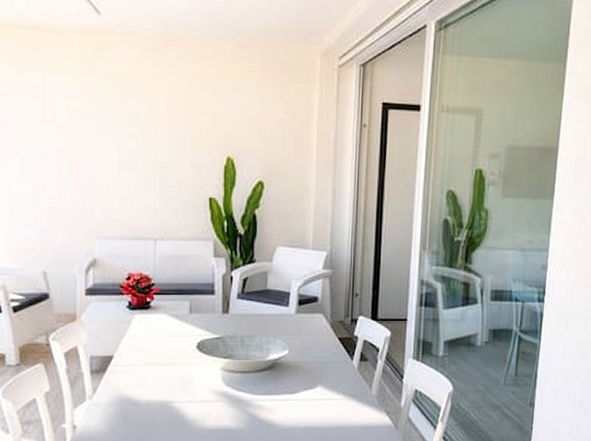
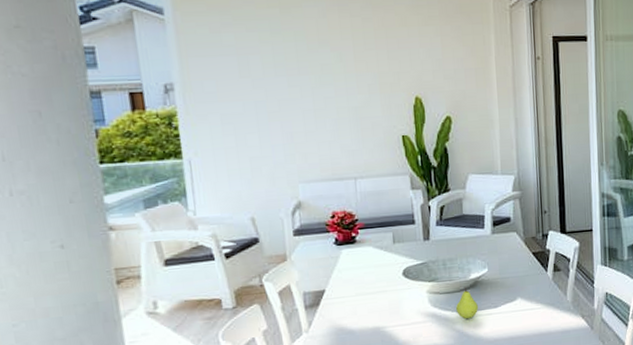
fruit: none [251,368,275,403] -> present [456,287,479,319]

